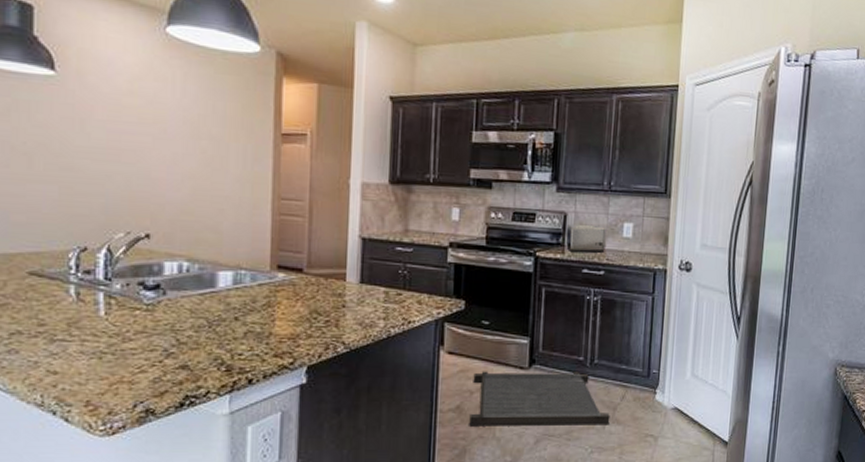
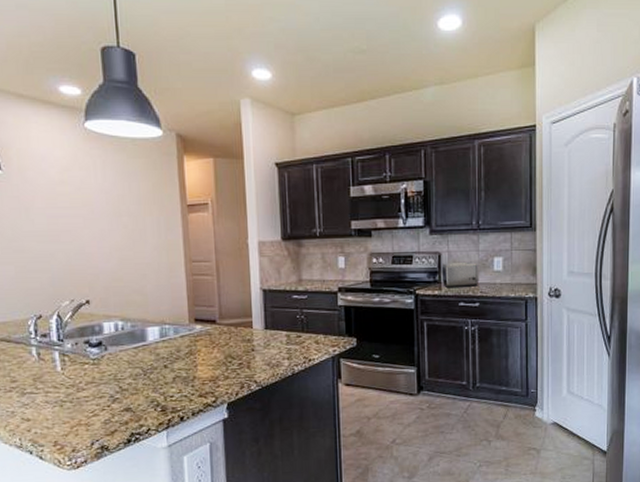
door mat: present [469,371,610,426] -> none [369,395,495,448]

